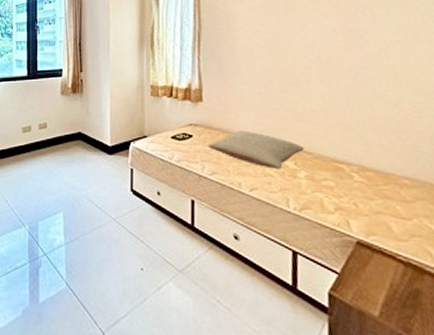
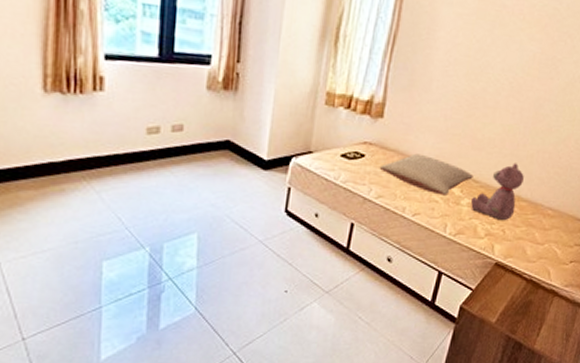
teddy bear: none [309,131,363,193] -> present [471,163,524,221]

